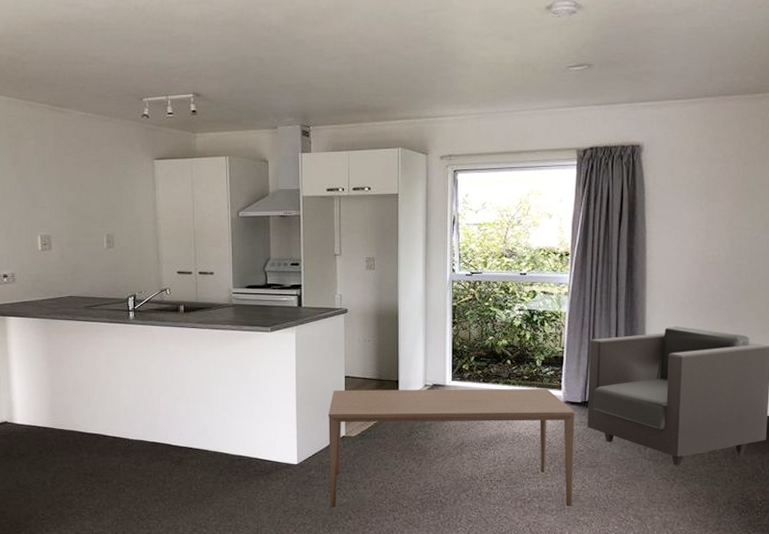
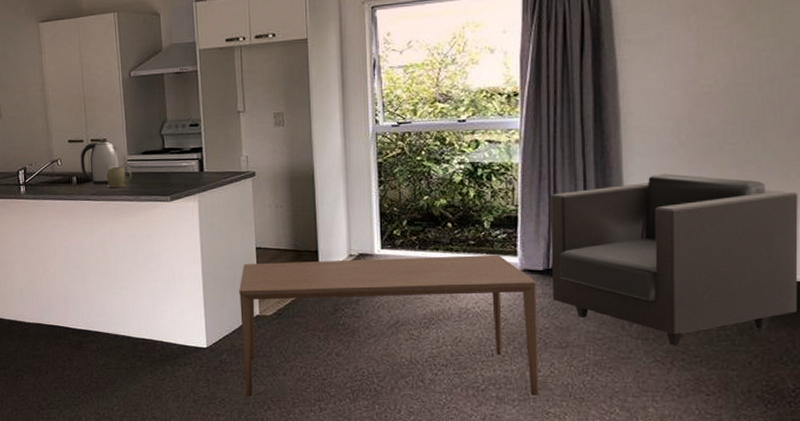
kettle: none [188,273,225,315] -> present [80,140,119,186]
mug: none [213,299,236,317] -> present [107,167,132,188]

